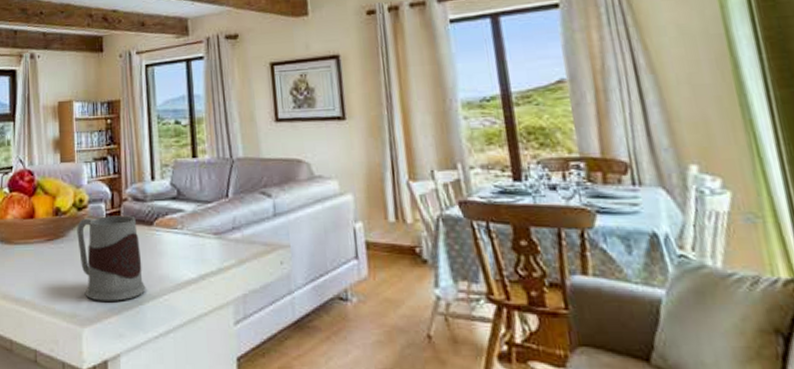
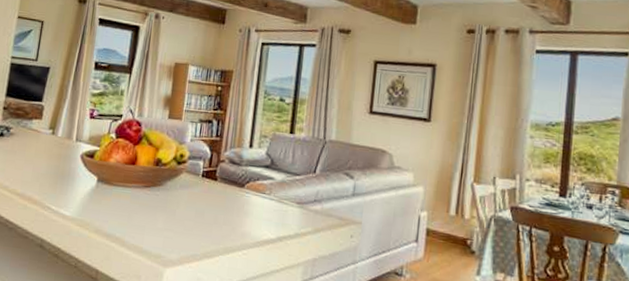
mug: present [77,215,146,301] -> none [172,172,230,249]

